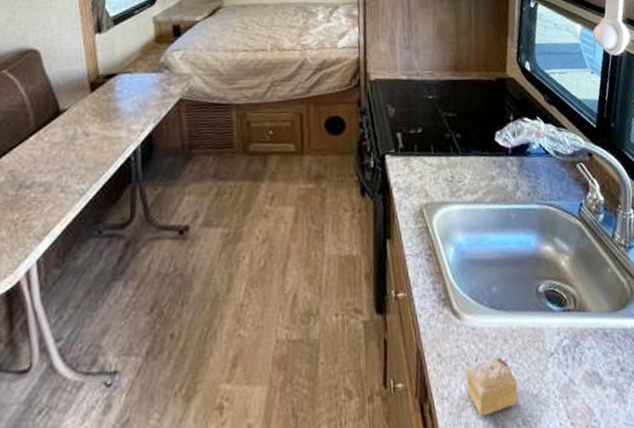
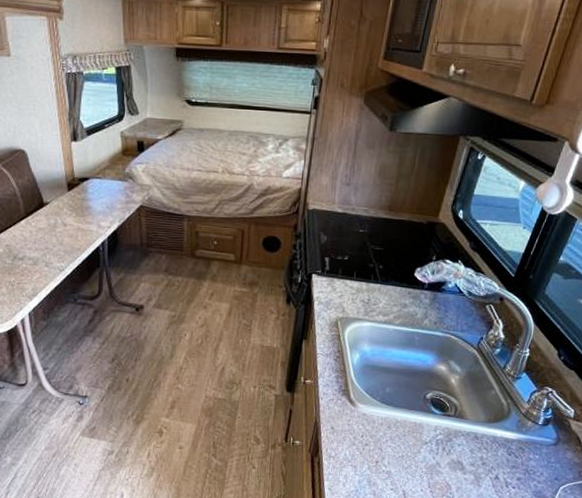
cake slice: present [465,355,518,417] -> none [350,436,393,474]

